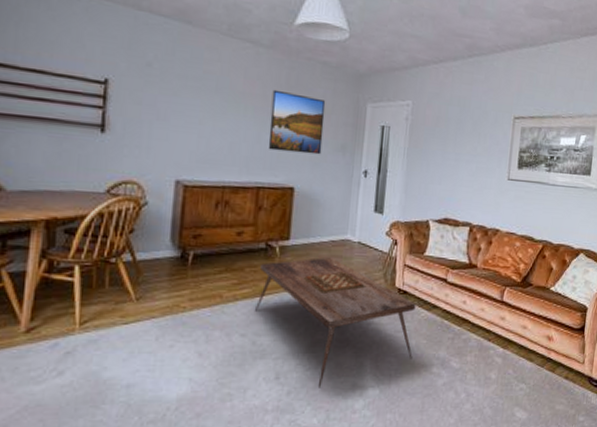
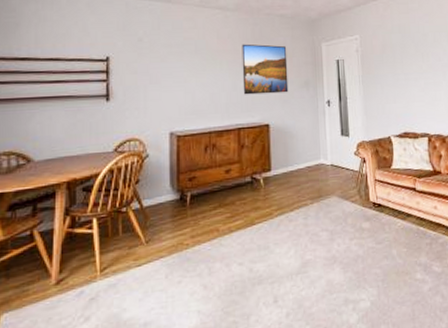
coffee table: present [255,258,416,389] -> none [249,182,396,307]

